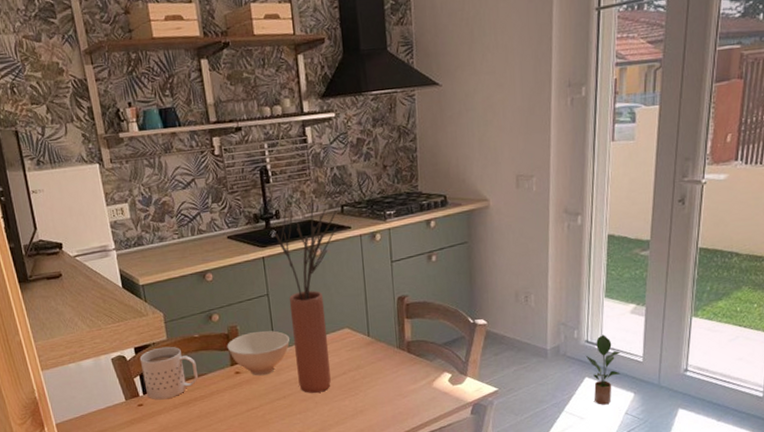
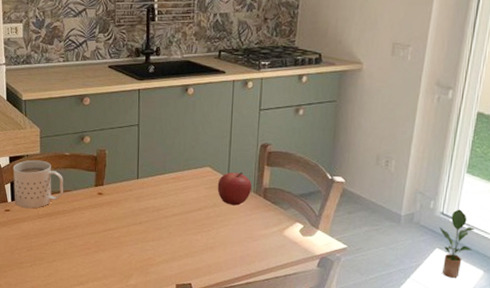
bowl: present [227,331,291,376] -> none [94,158,154,200]
vase: present [275,197,337,393] -> none [153,39,214,224]
fruit: none [358,328,395,365] -> present [217,172,252,206]

